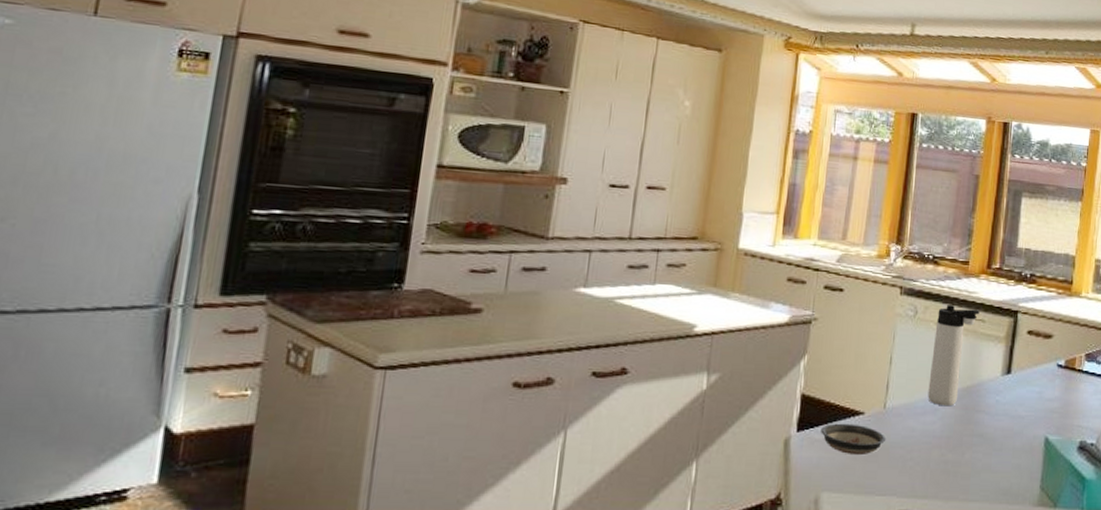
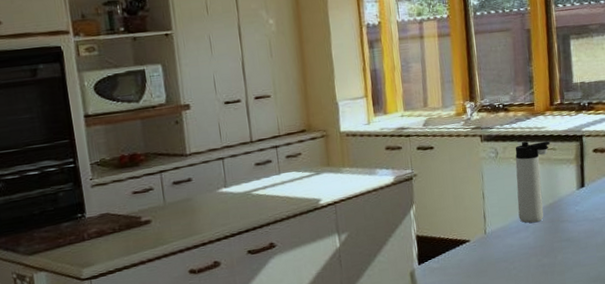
saucer: present [821,423,887,456] -> none [437,250,492,274]

